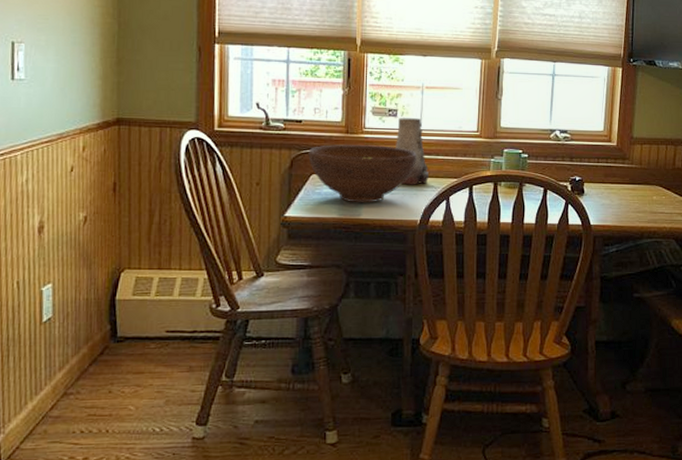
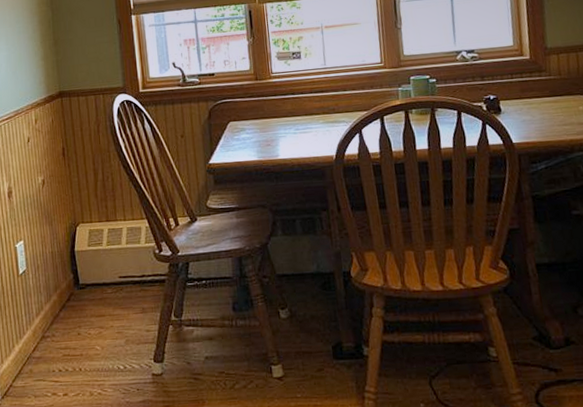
fruit bowl: present [308,145,416,203] -> none [223,87,325,145]
vase: present [396,118,429,185] -> none [303,57,339,123]

